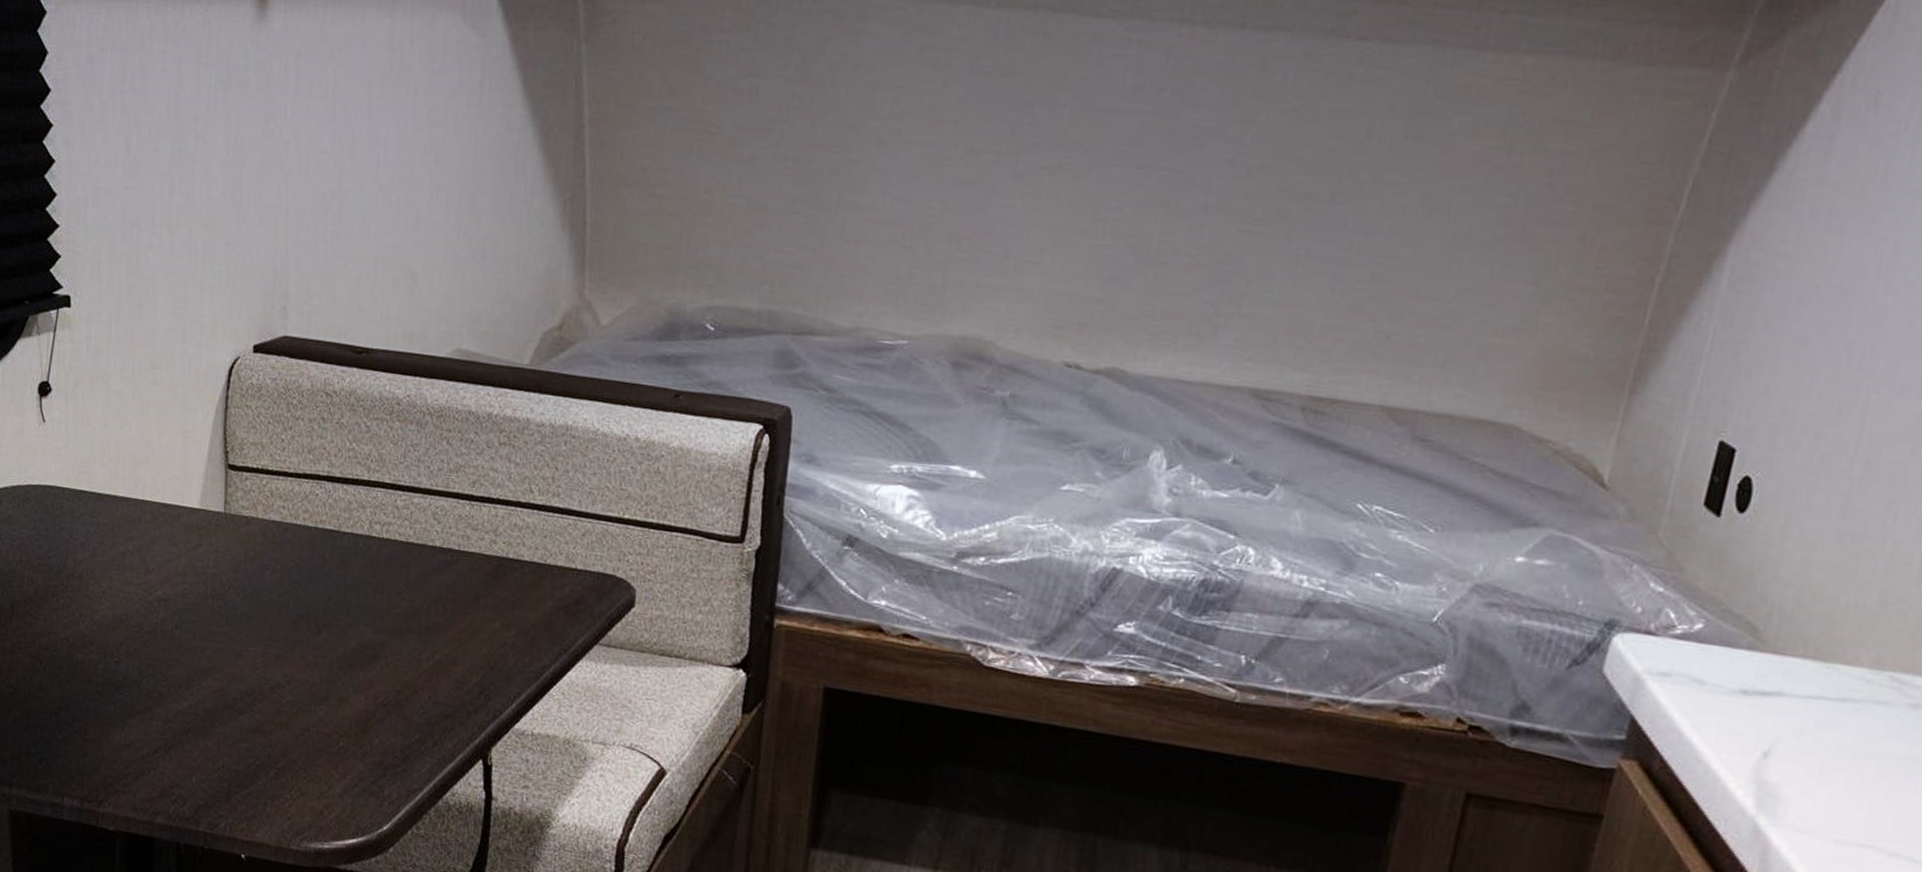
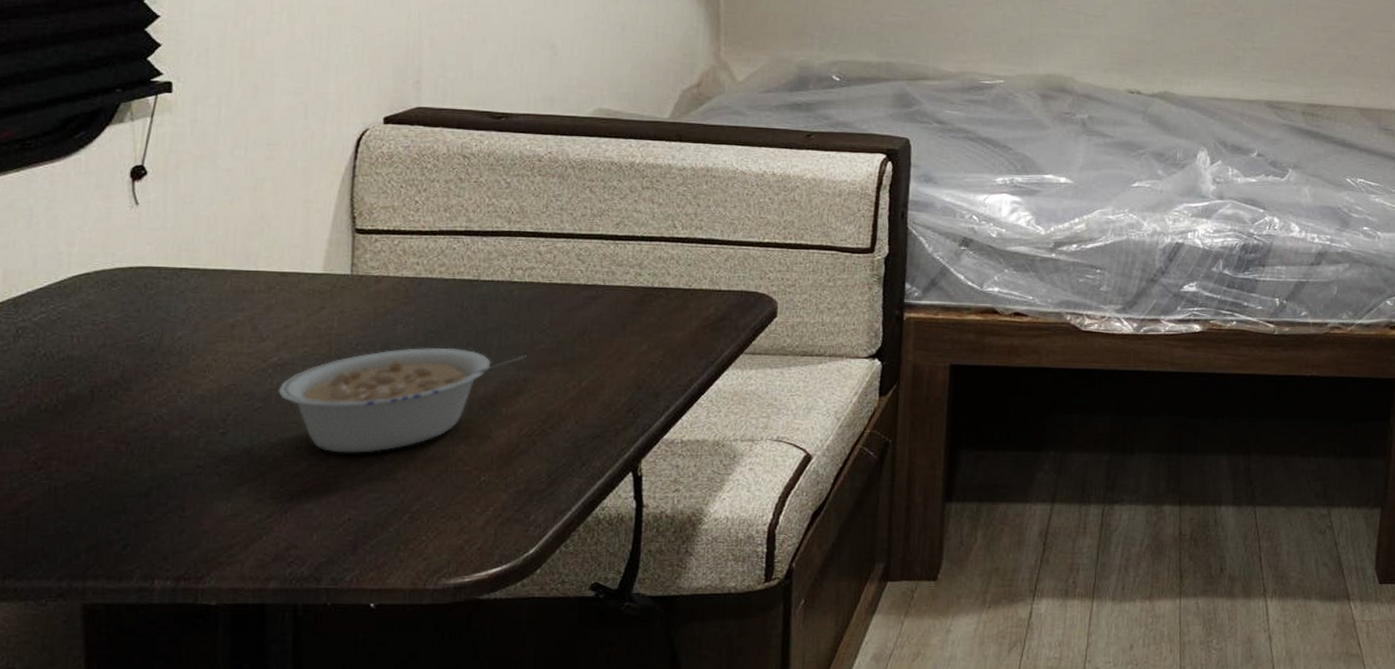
legume: none [162,596,383,702] -> present [278,347,527,453]

